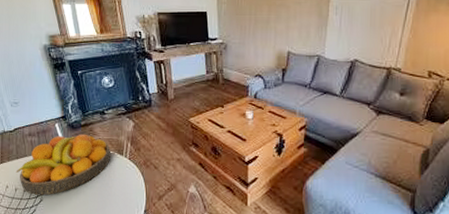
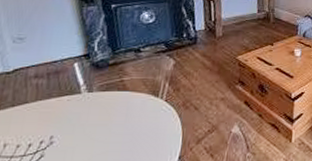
fruit bowl: present [16,134,112,196] -> none [8,74,145,150]

